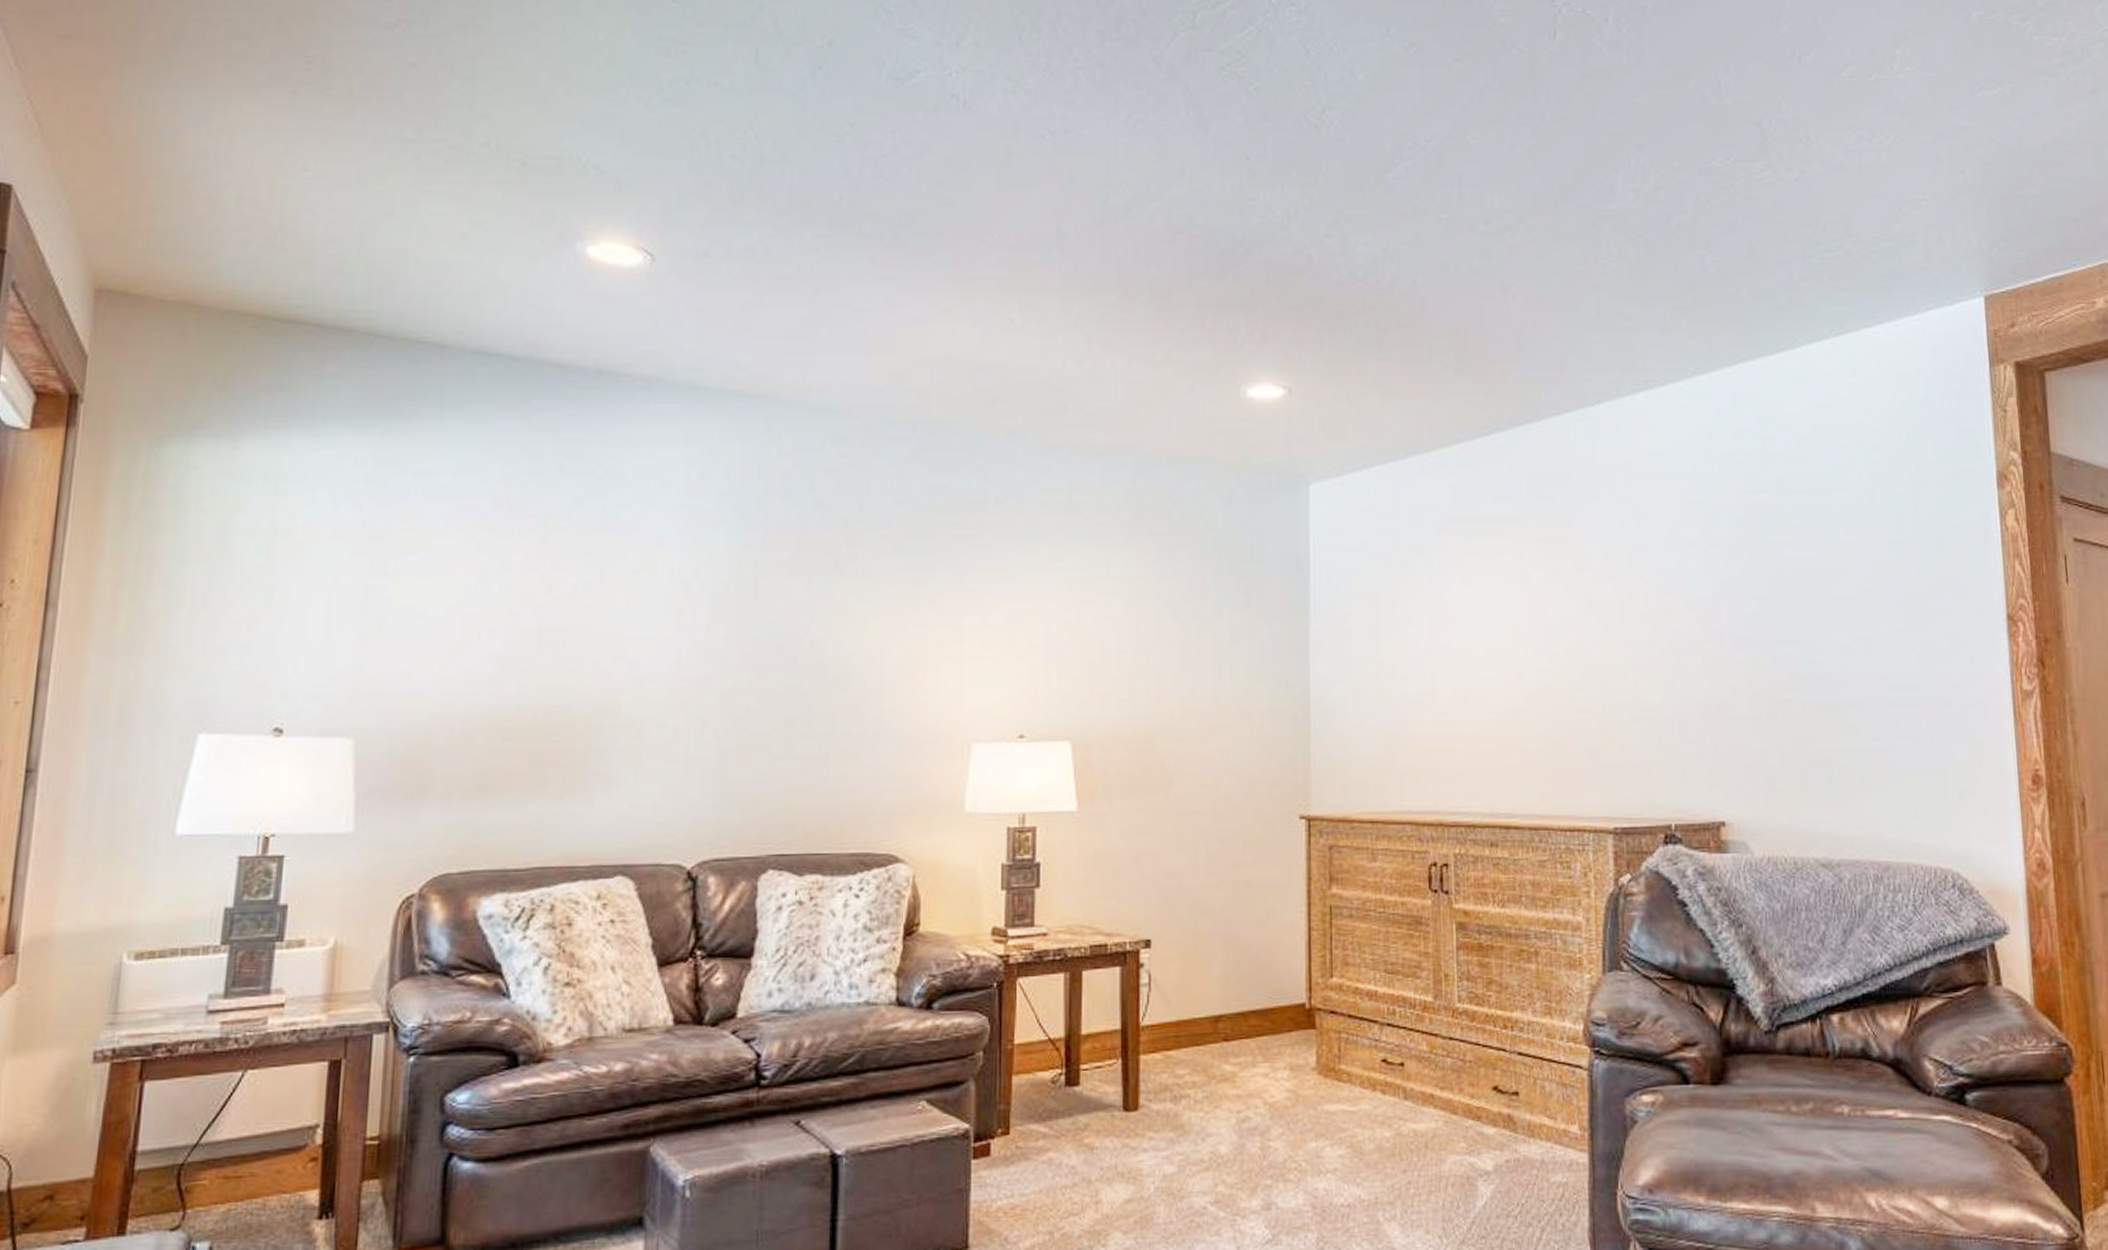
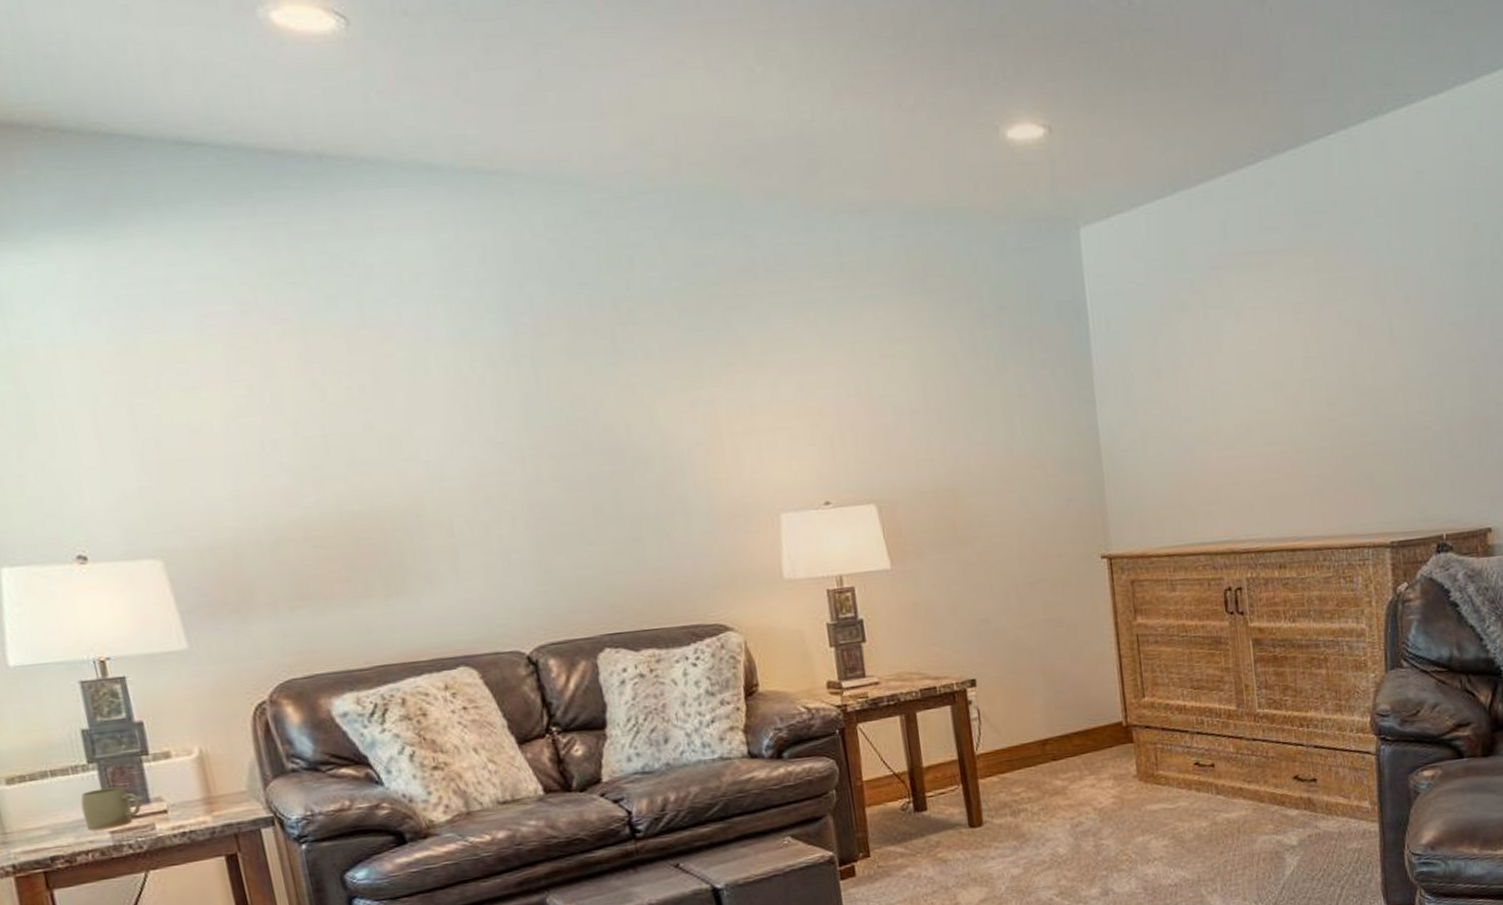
mug: none [199,973,261,1020] -> present [80,786,141,832]

